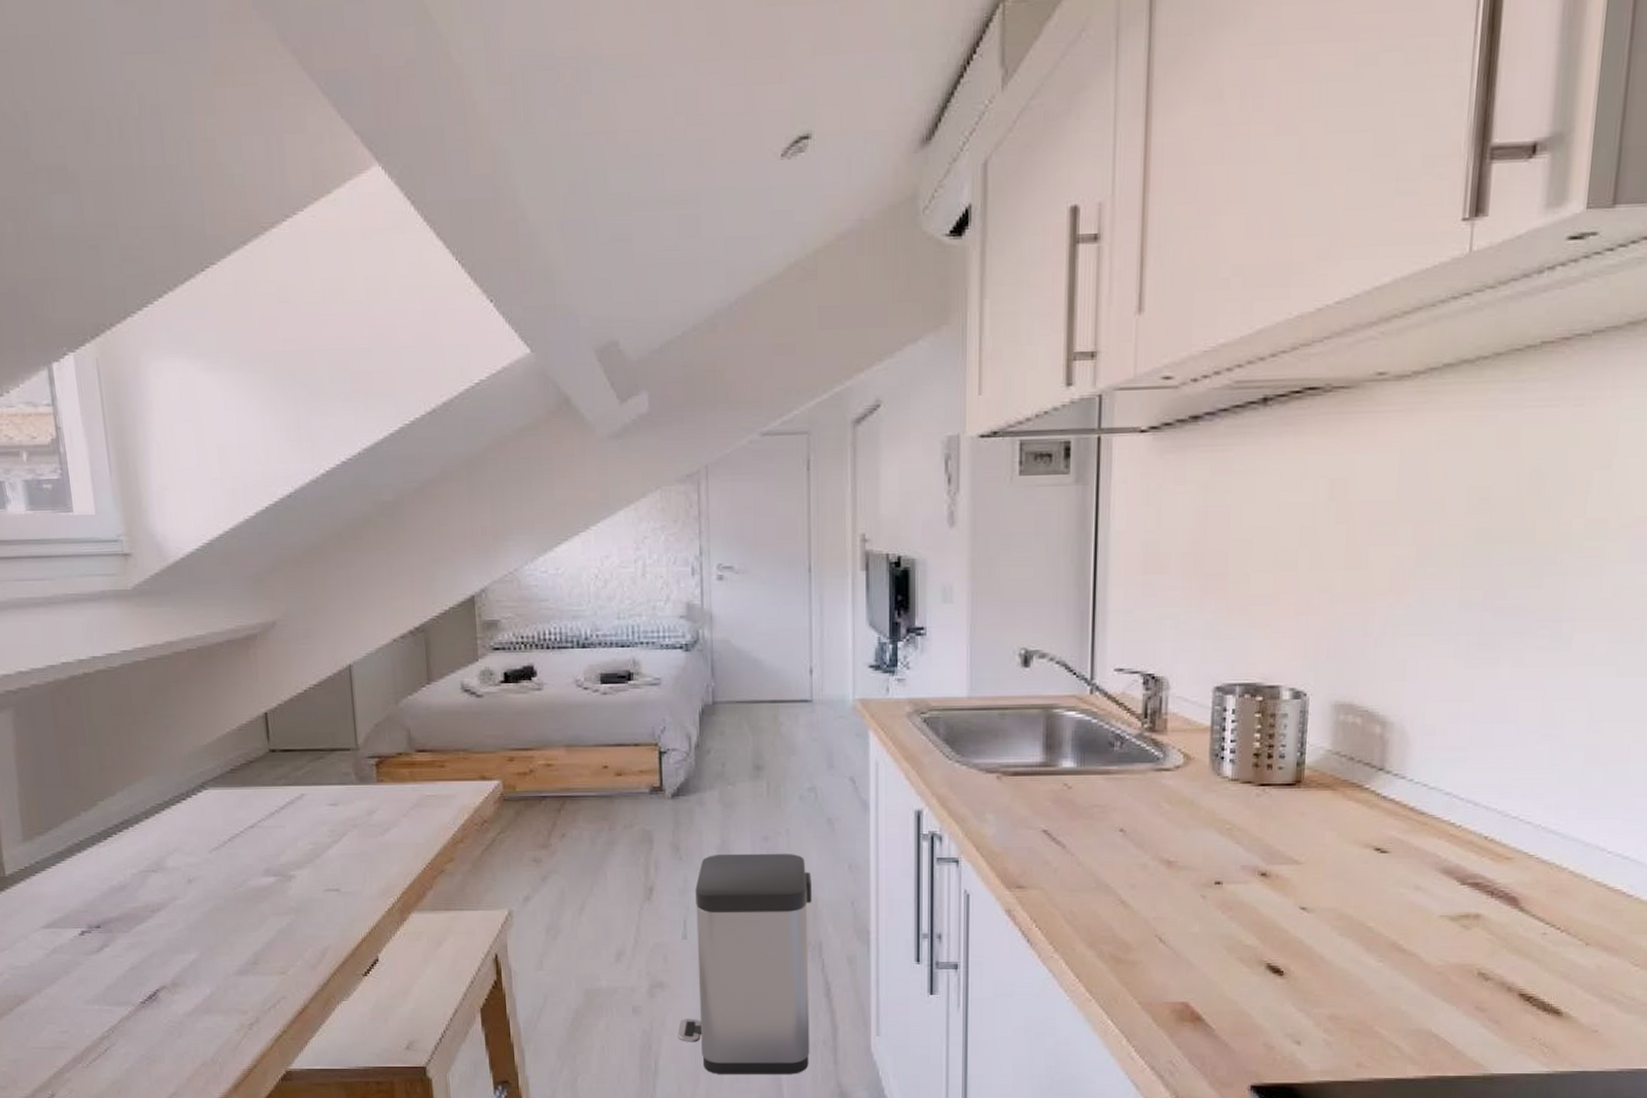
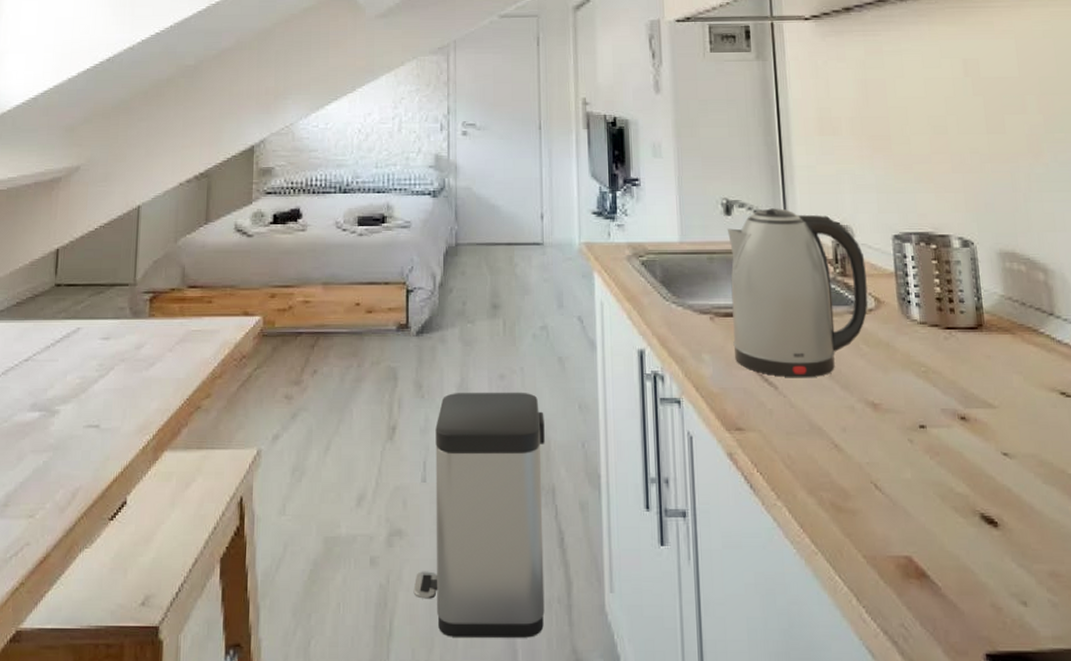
kettle: none [1021,658,1179,837] -> present [728,208,868,378]

